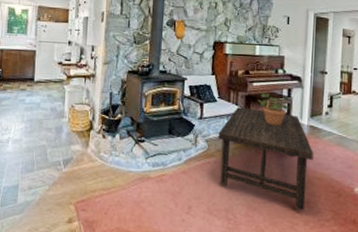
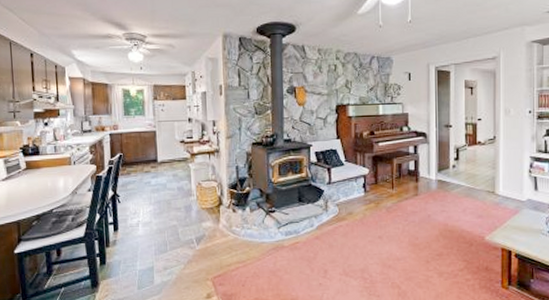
coffee table: present [218,107,313,211] -> none [348,168,443,264]
potted plant: present [258,93,291,126] -> none [385,152,418,183]

